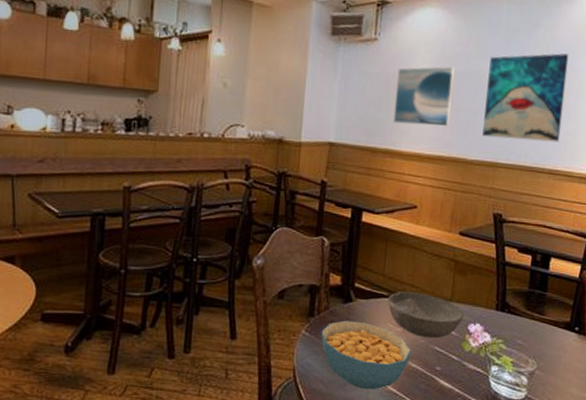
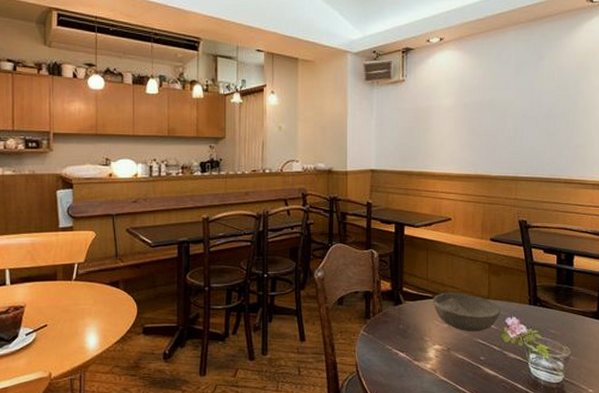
cereal bowl: present [321,320,411,389] -> none [377,320,457,379]
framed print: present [393,66,455,127] -> none [424,98,473,149]
wall art: present [482,53,569,142] -> none [503,79,573,155]

